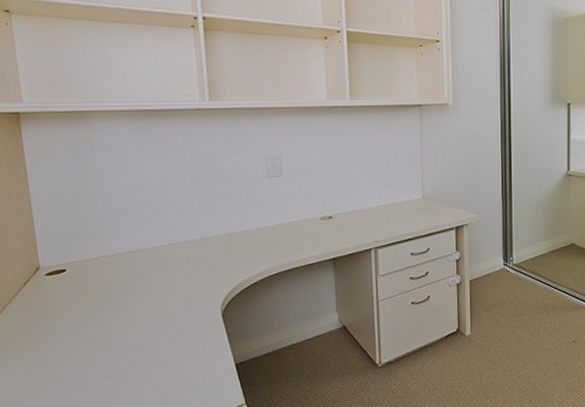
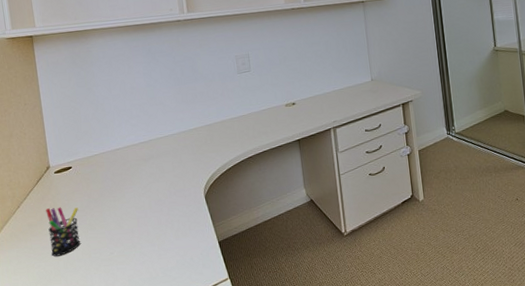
pen holder: none [35,314,76,368] -> present [46,207,80,257]

